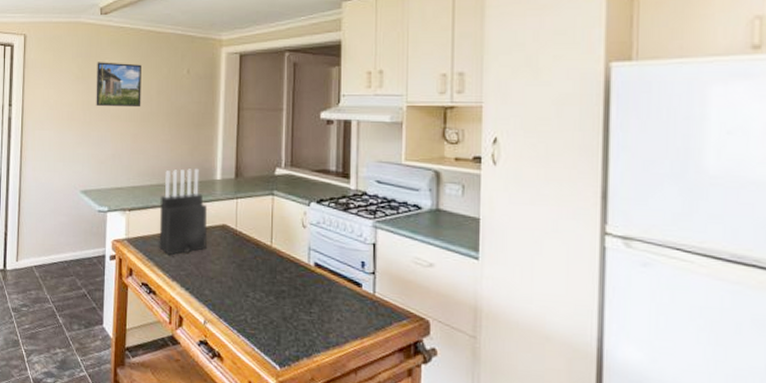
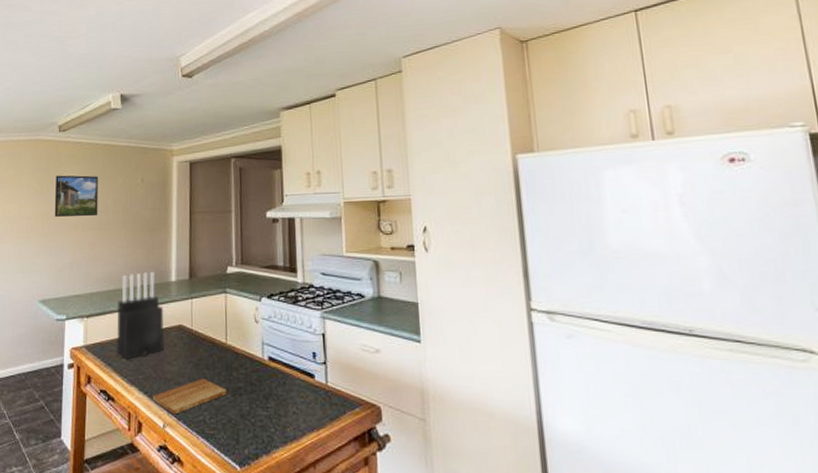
cutting board: none [195,279,269,313] -> present [153,379,227,415]

